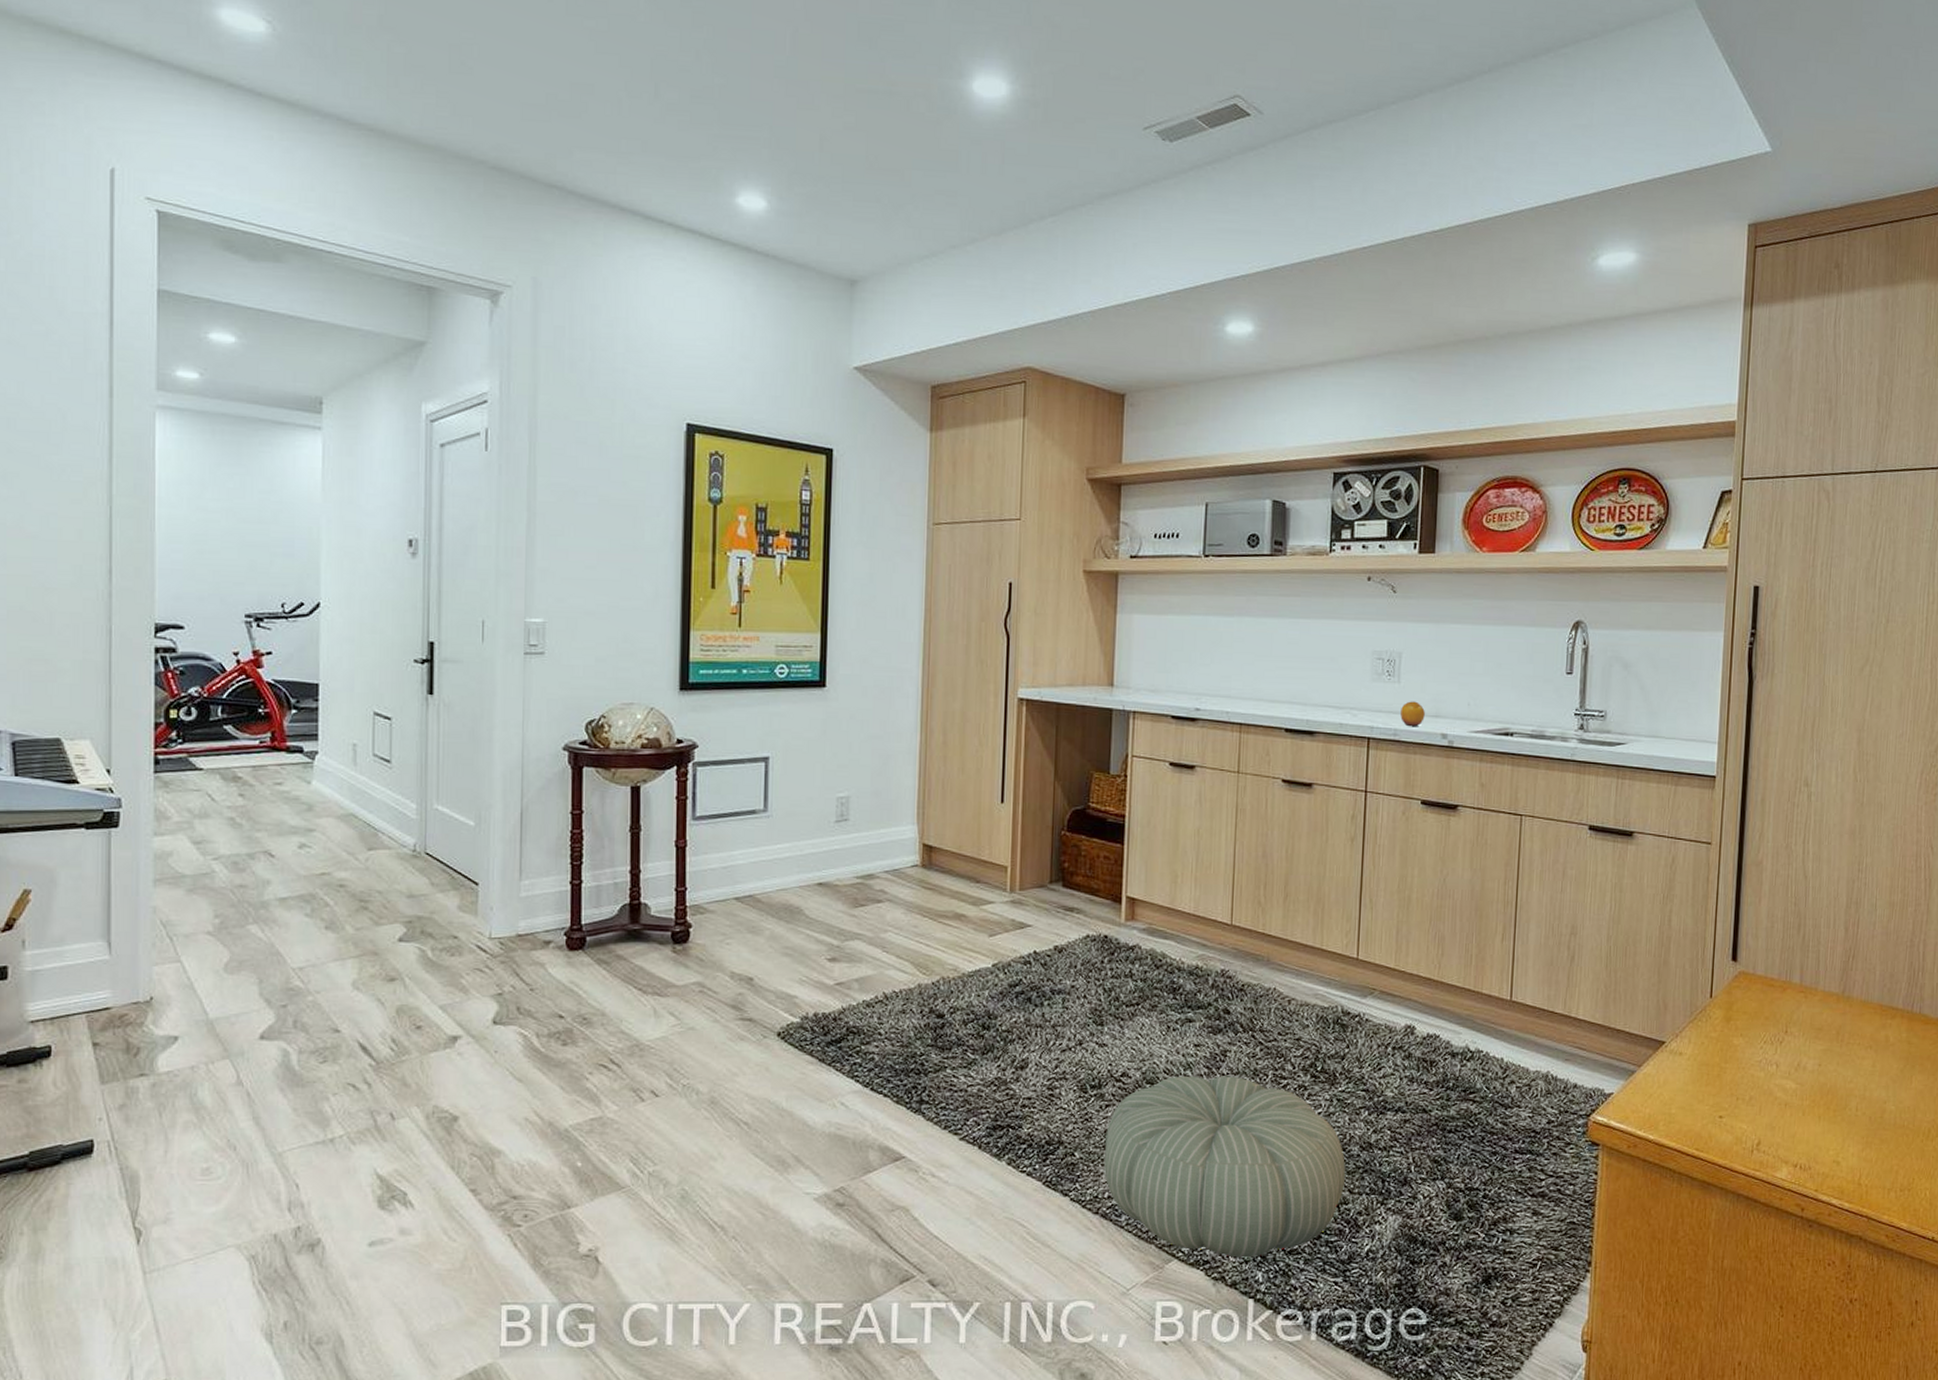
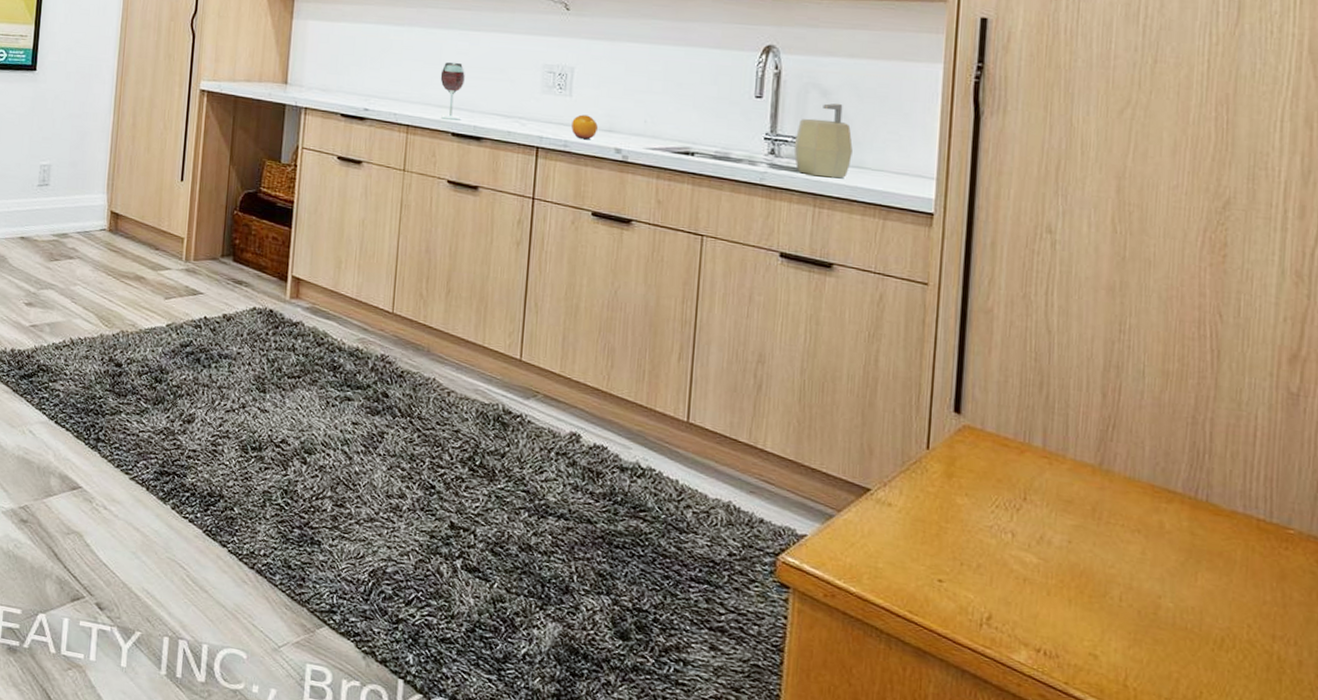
pouf: present [1103,1076,1345,1258] -> none [260,450,503,639]
wineglass: none [1272,653,1296,716] -> present [440,62,465,122]
soap dispenser: none [1600,675,1650,749] -> present [794,103,853,179]

